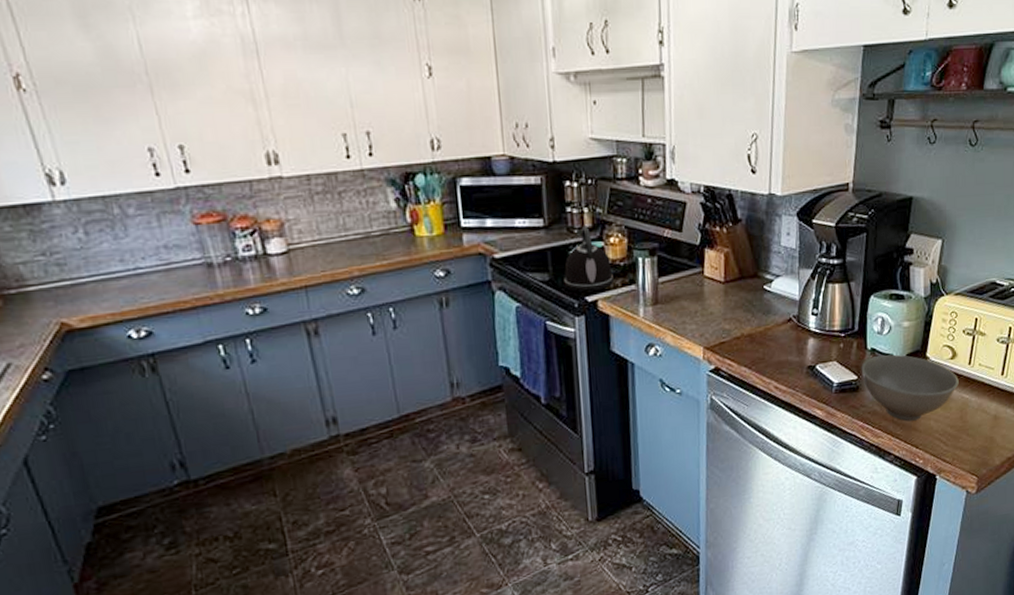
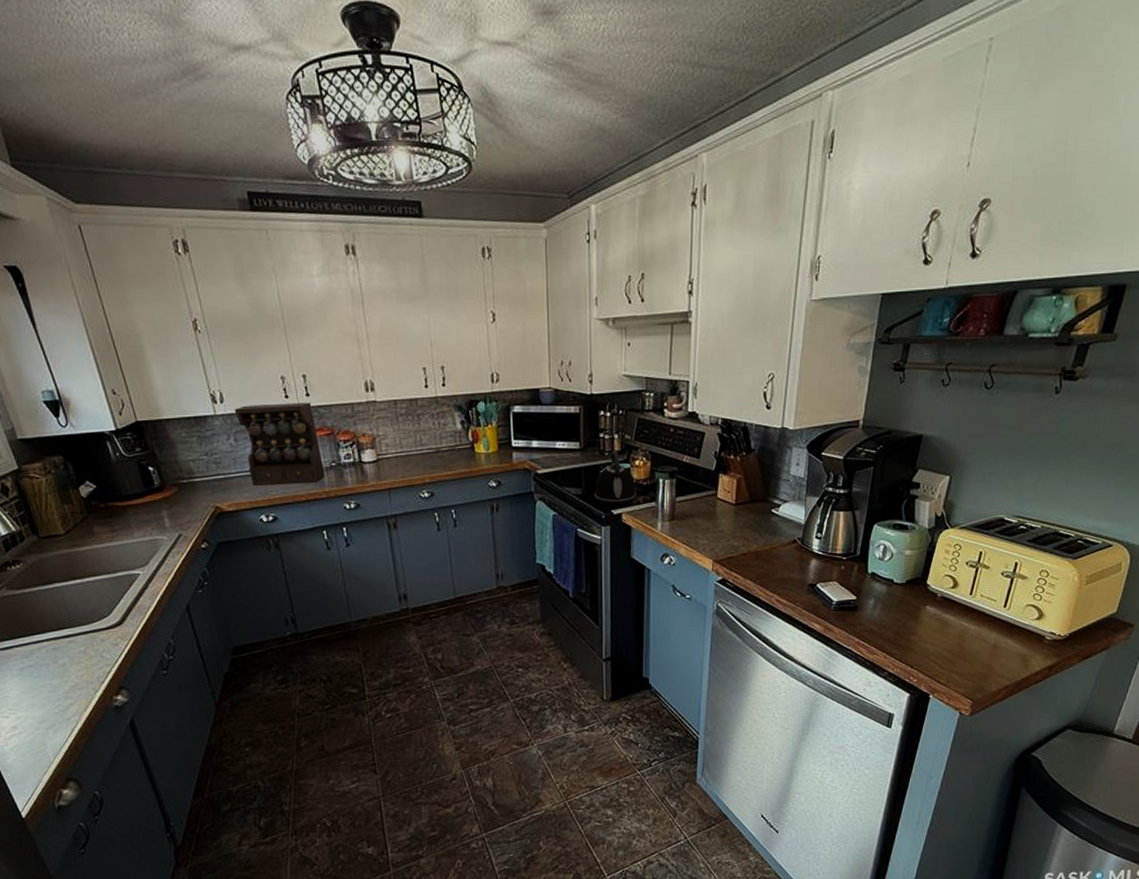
spice rack: none [82,180,217,292] -> present [234,402,325,486]
bowl: present [861,354,959,422] -> none [860,580,959,642]

